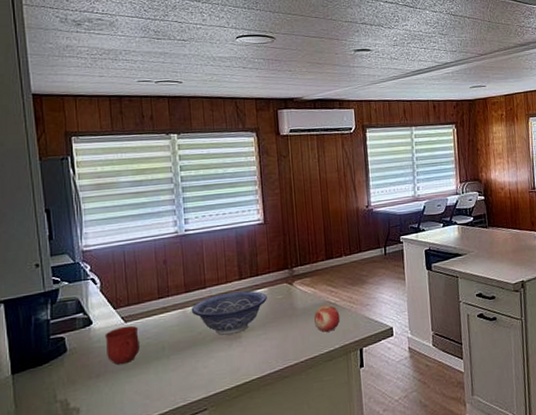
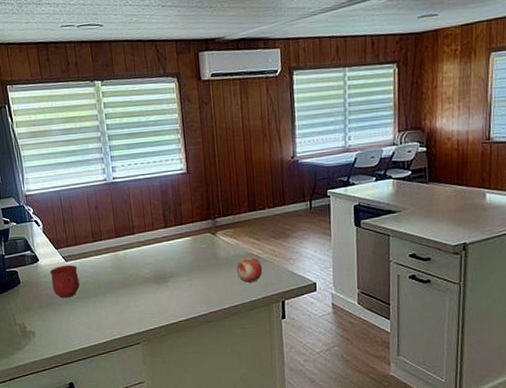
decorative bowl: present [191,290,267,335] -> none [122,238,191,279]

